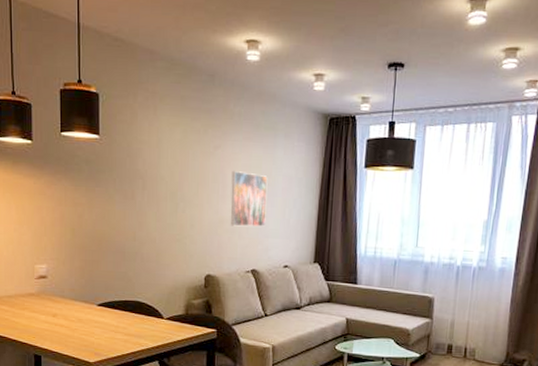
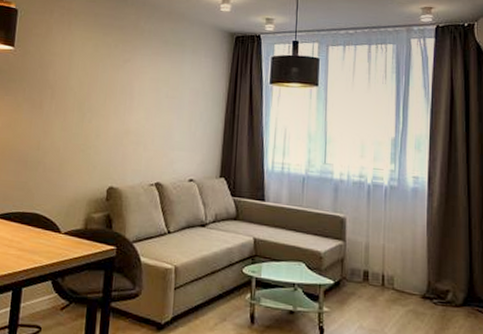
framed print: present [231,171,268,227] -> none [136,84,175,139]

